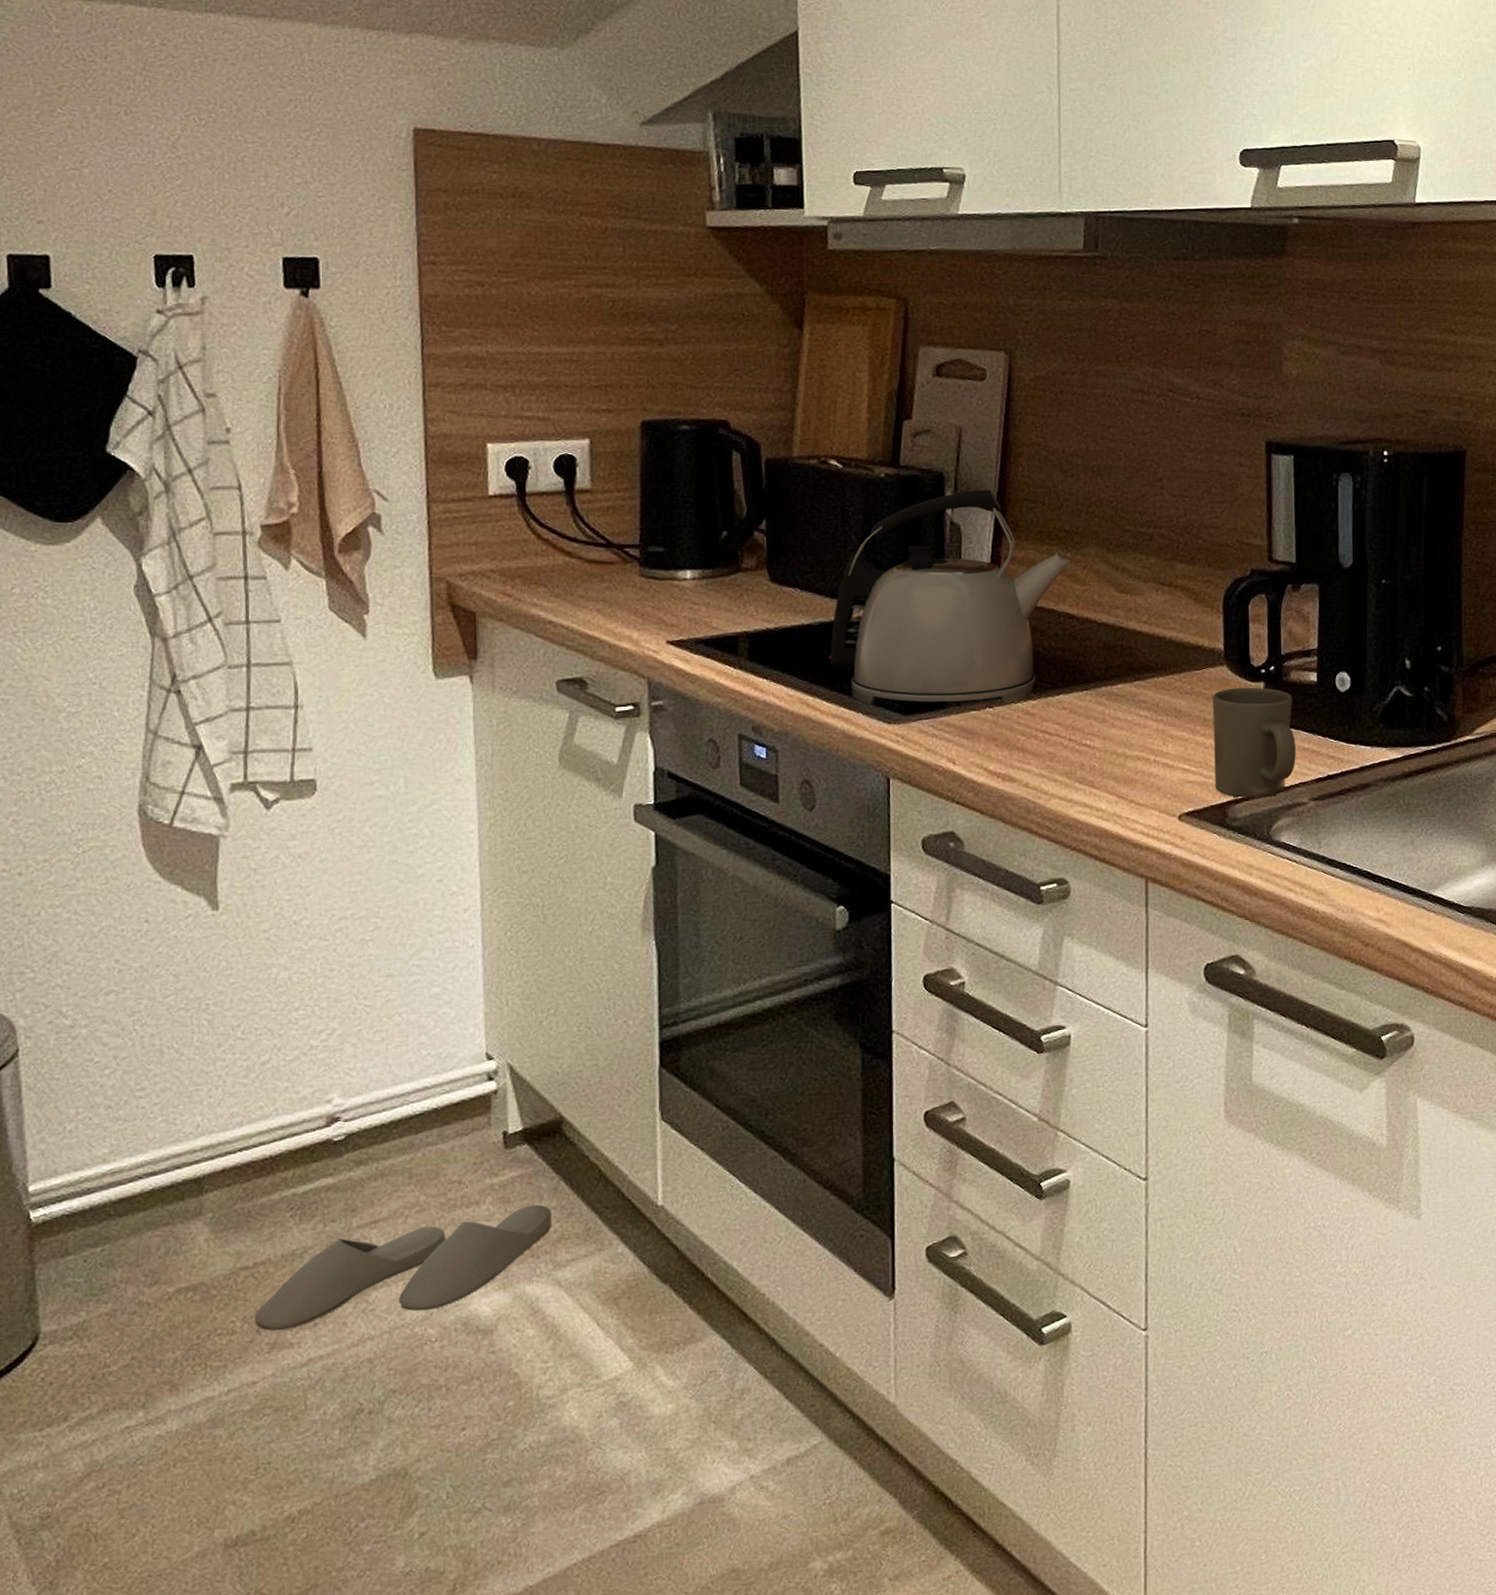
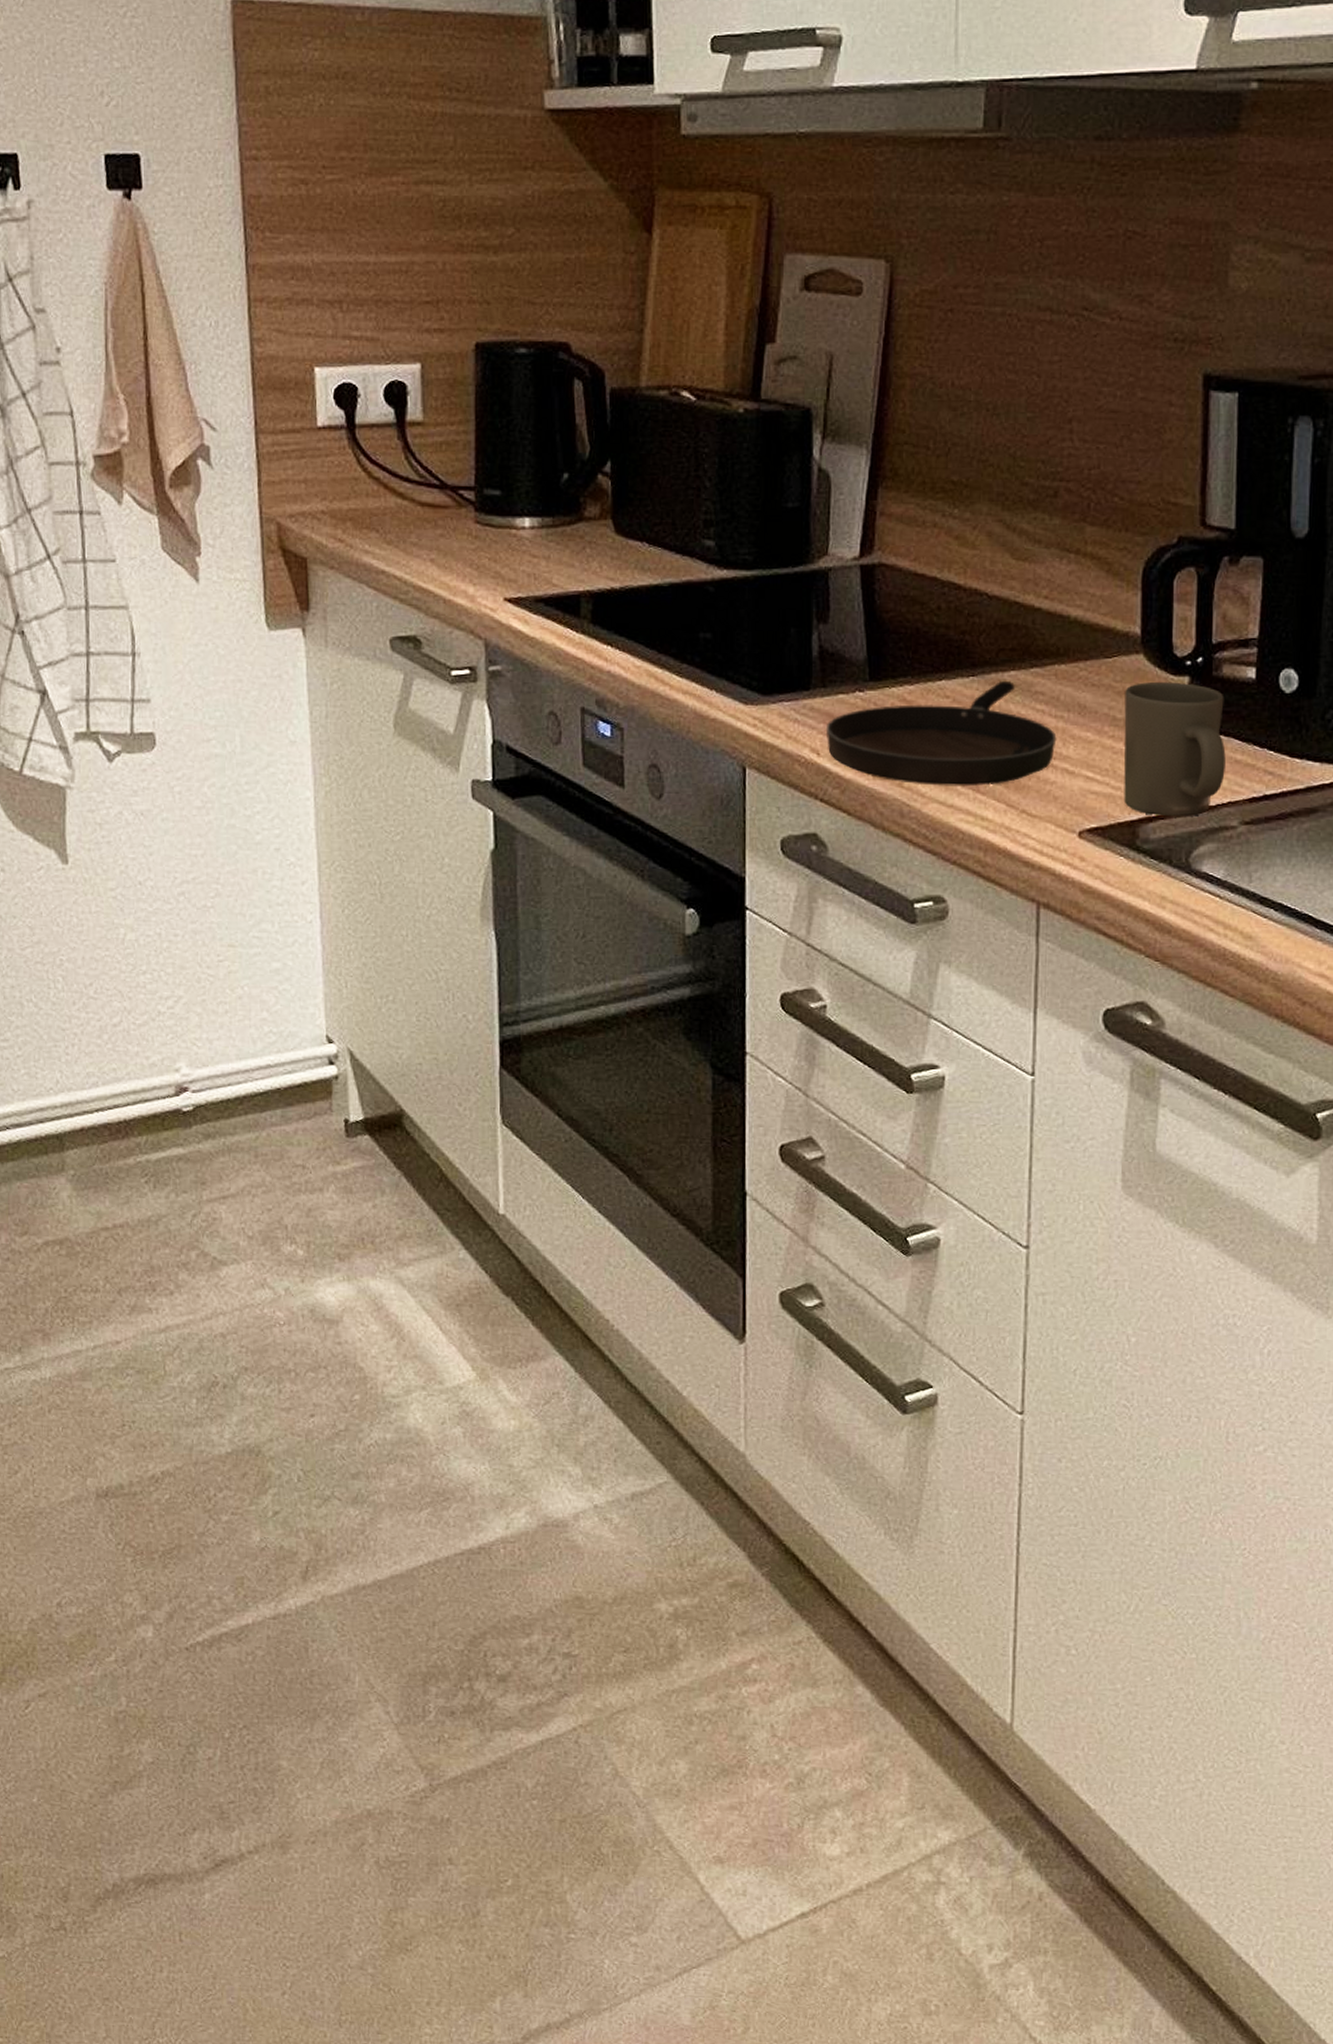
slippers: present [254,1204,551,1331] -> none [115,1198,393,1294]
kettle: present [829,489,1072,705] -> none [679,429,959,689]
frying pan: none [960,693,1158,785] -> present [825,681,1057,787]

